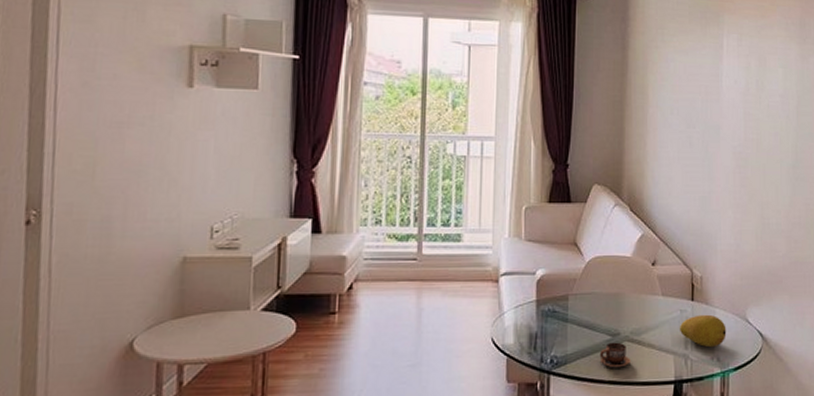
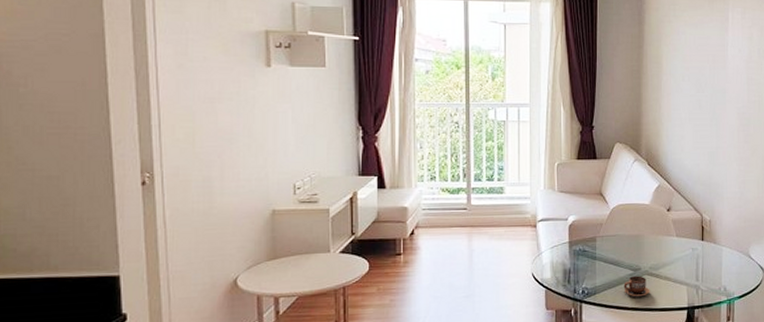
fruit: present [679,314,726,348] -> none [691,252,732,280]

